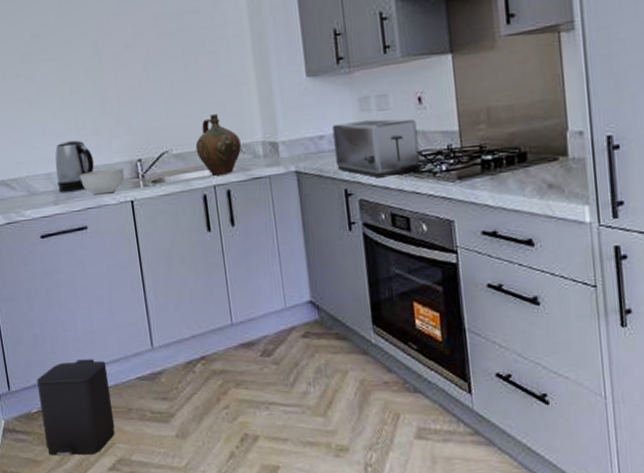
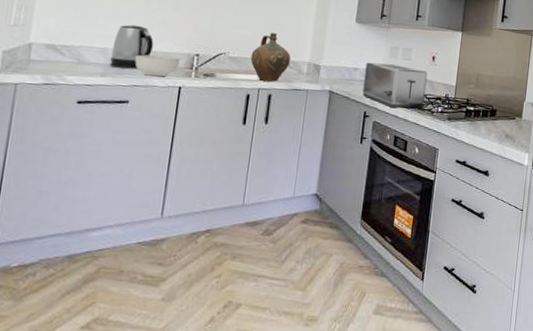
pedal bin: present [37,359,115,457] -> none [16,220,110,313]

